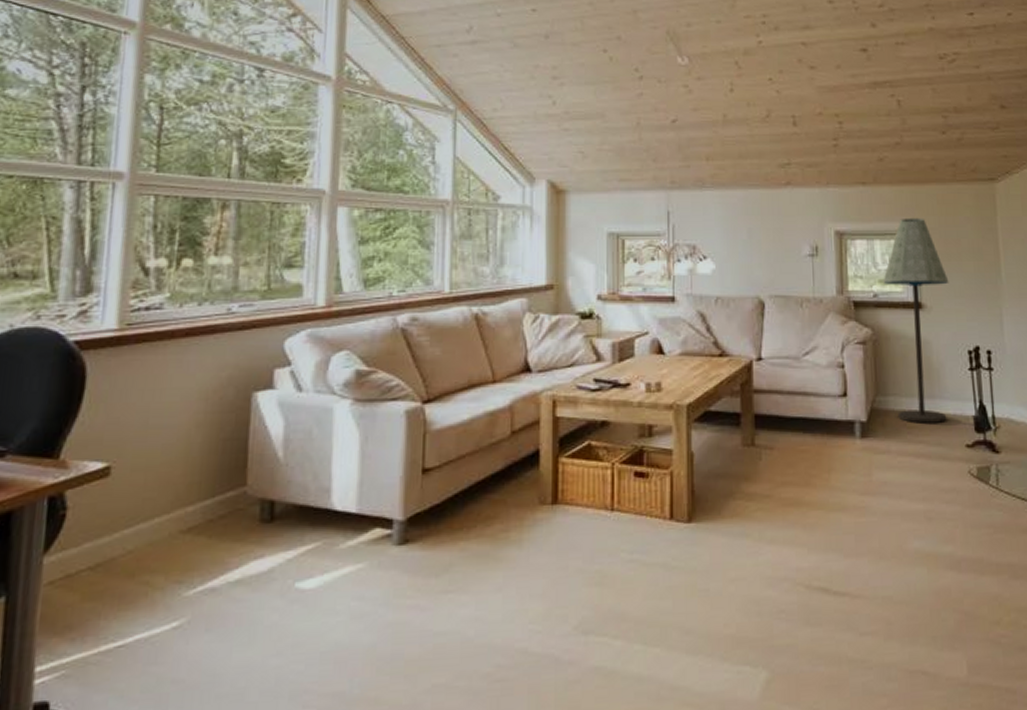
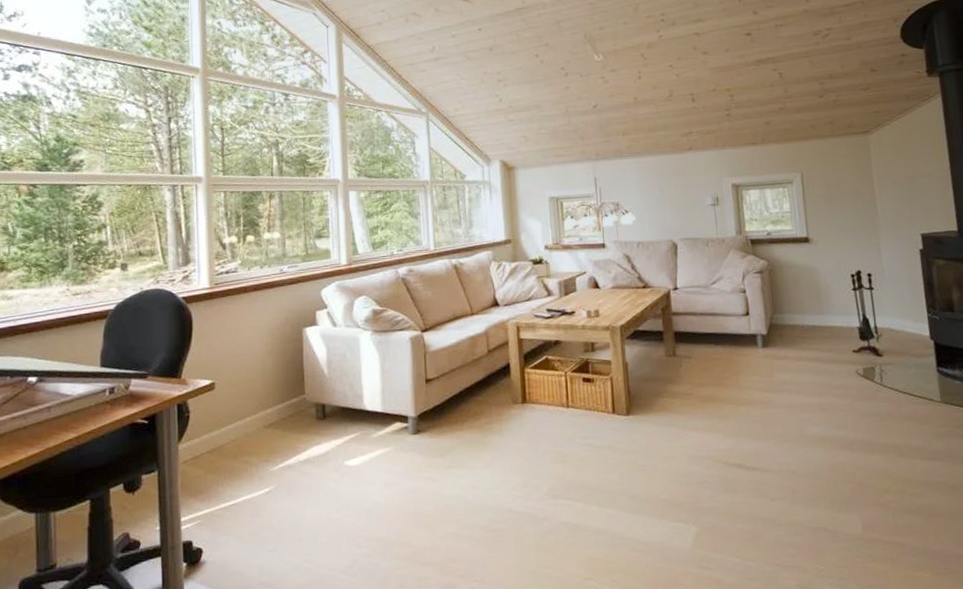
floor lamp: present [883,218,949,424] -> none [774,168,835,335]

